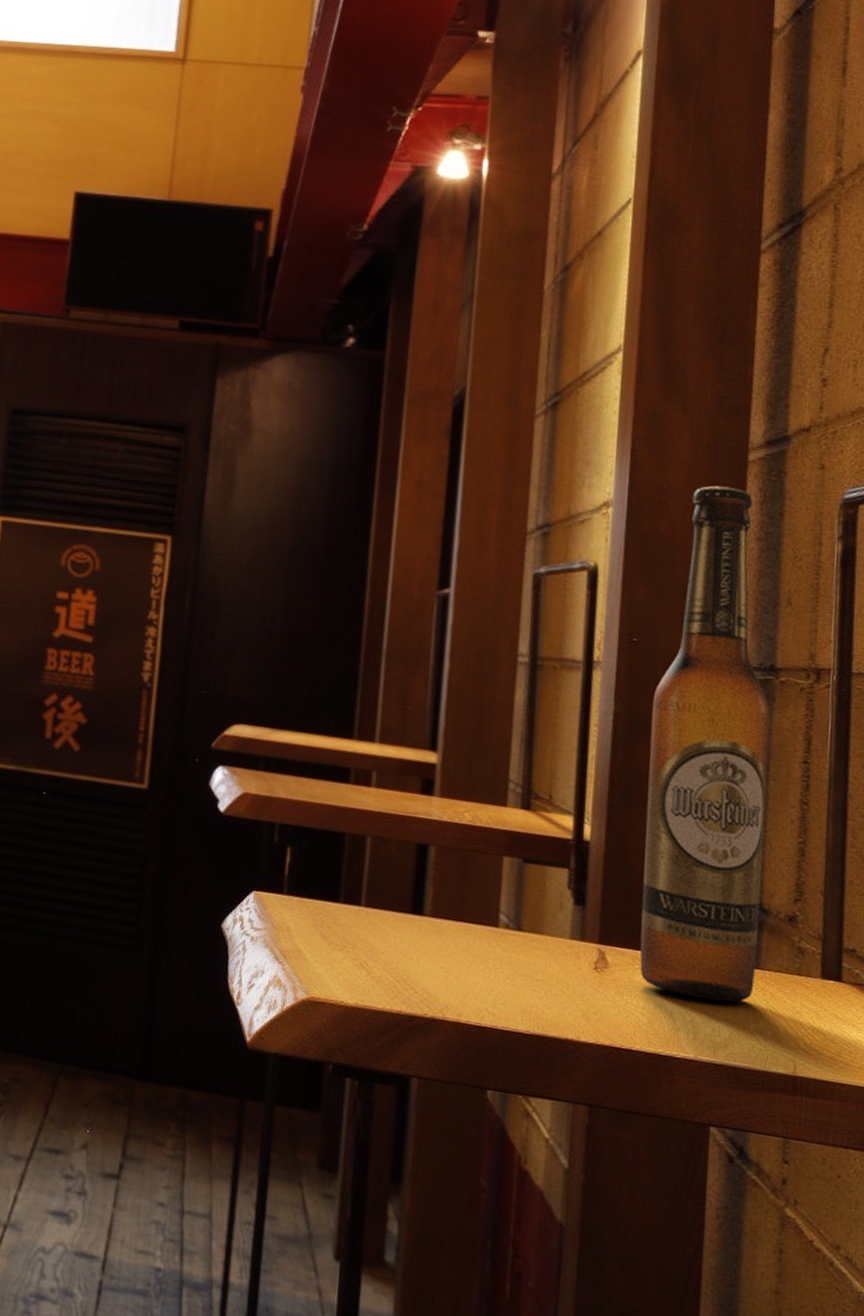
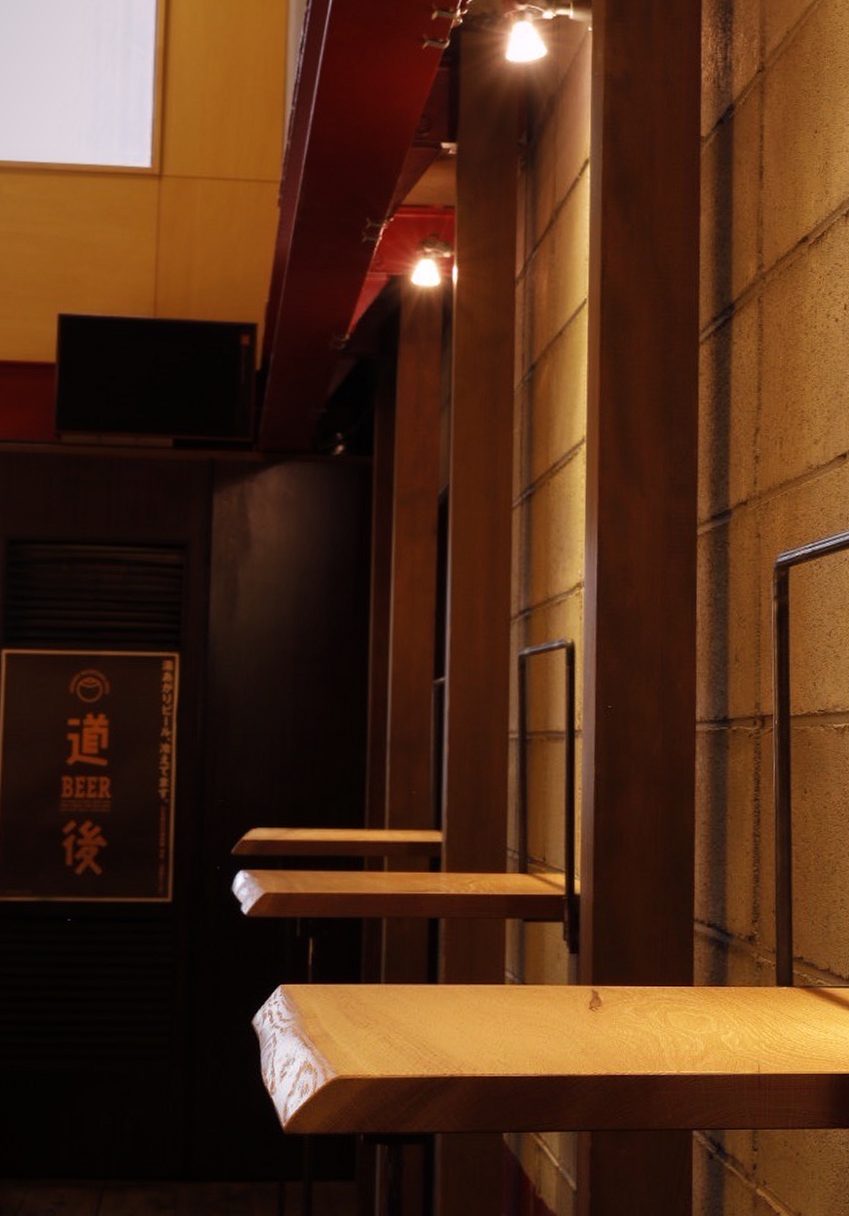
beer bottle: present [640,485,771,1002] -> none [627,560,726,1020]

